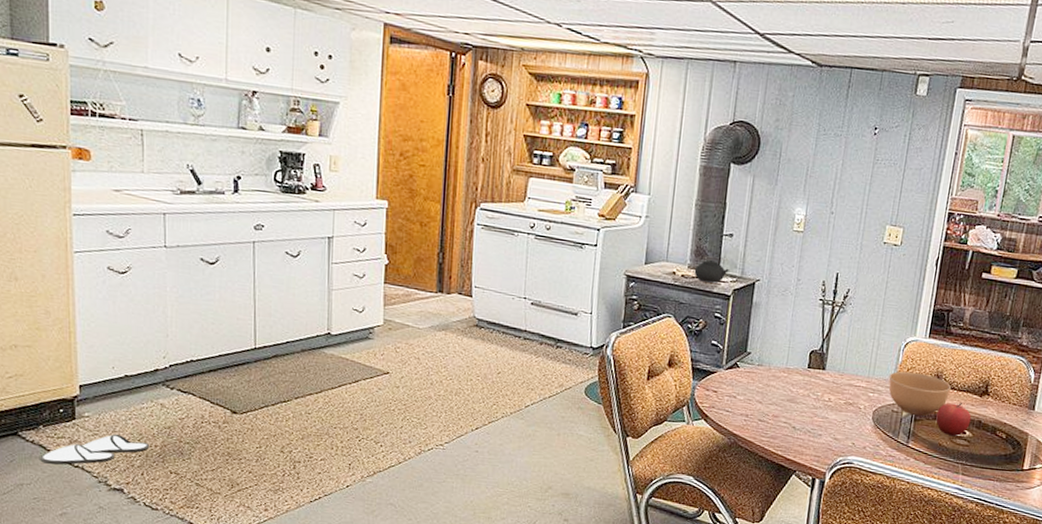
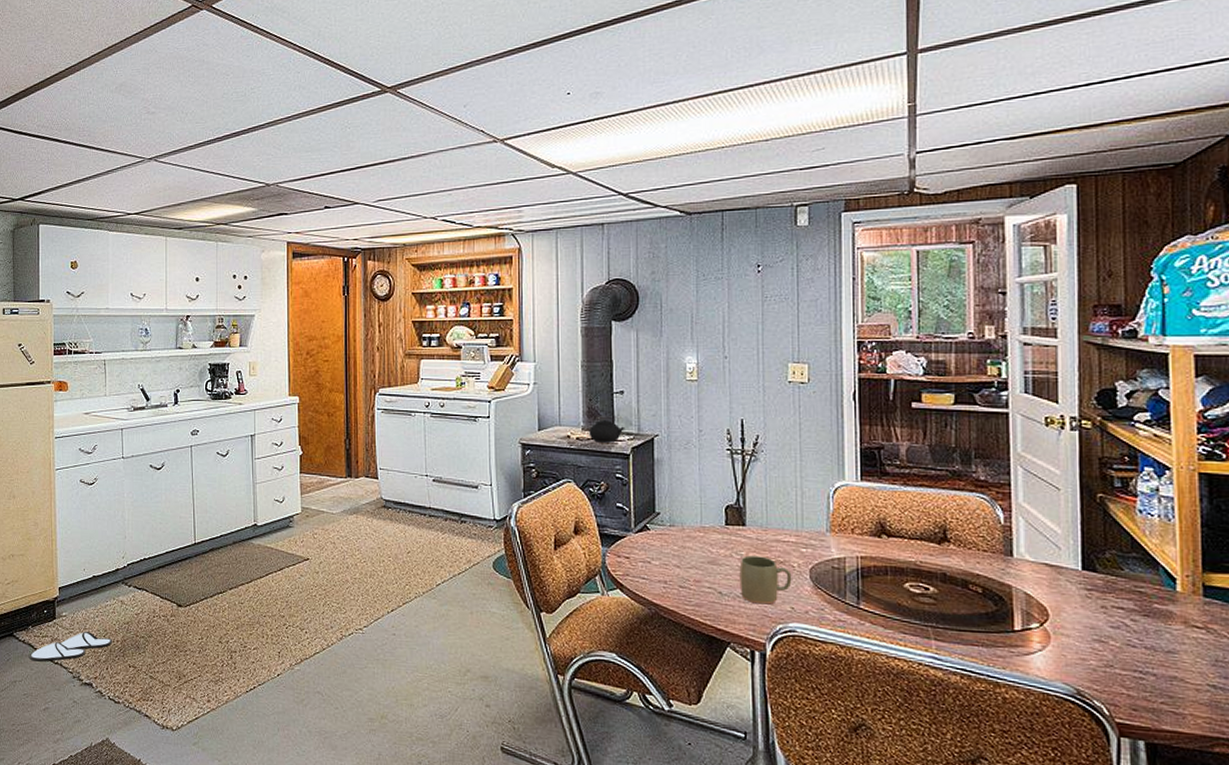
mug: none [811,396,858,440] -> present [739,555,792,605]
bowl: present [888,371,952,417] -> none [821,520,901,572]
fruit: present [936,403,972,437] -> none [888,553,933,594]

